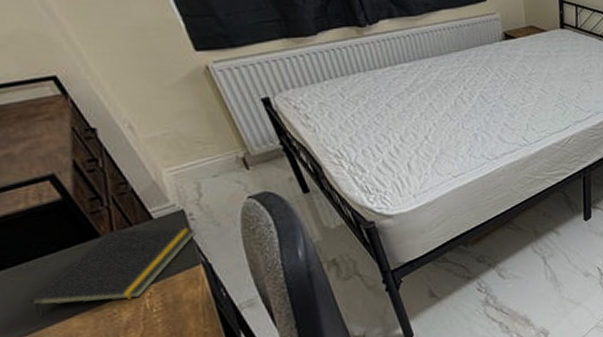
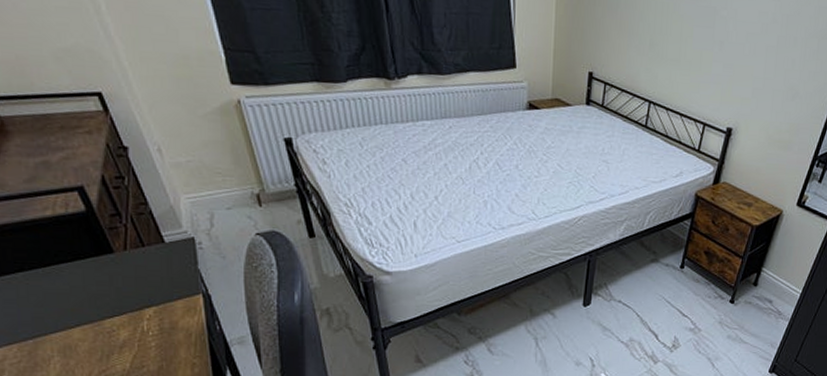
notepad: present [30,227,196,318] -> none [40,248,201,324]

